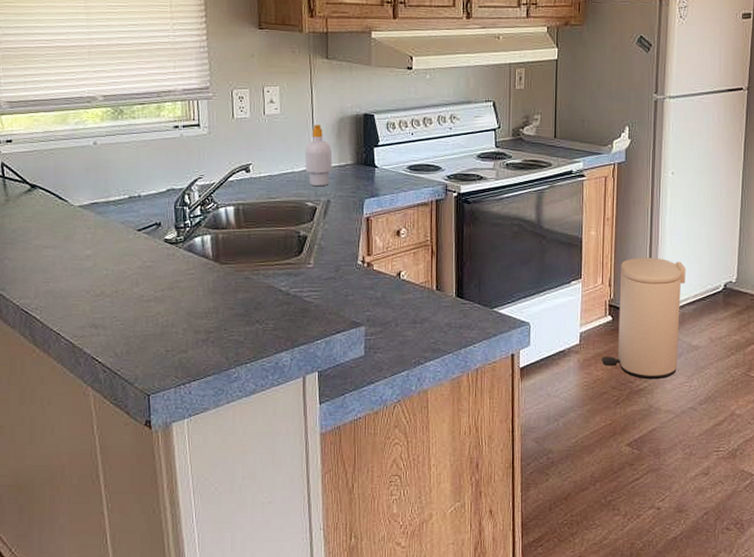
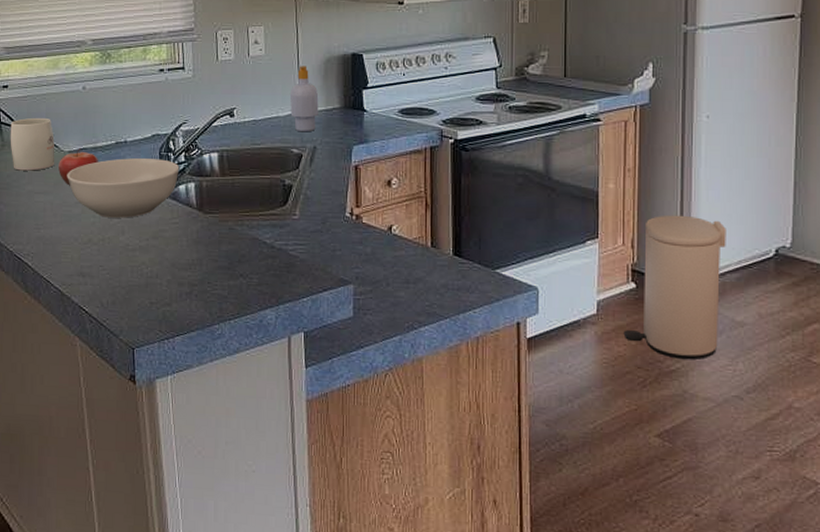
mug: none [15,172,65,226] -> present [10,117,55,171]
fruit: none [68,203,112,240] -> present [58,148,99,186]
bowl: none [77,211,195,270] -> present [67,157,180,218]

